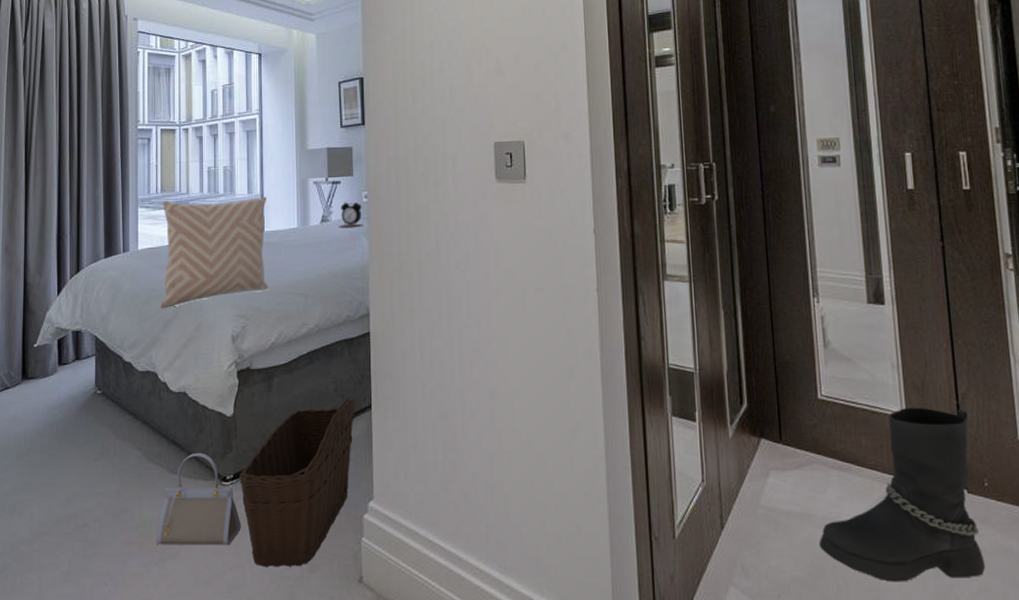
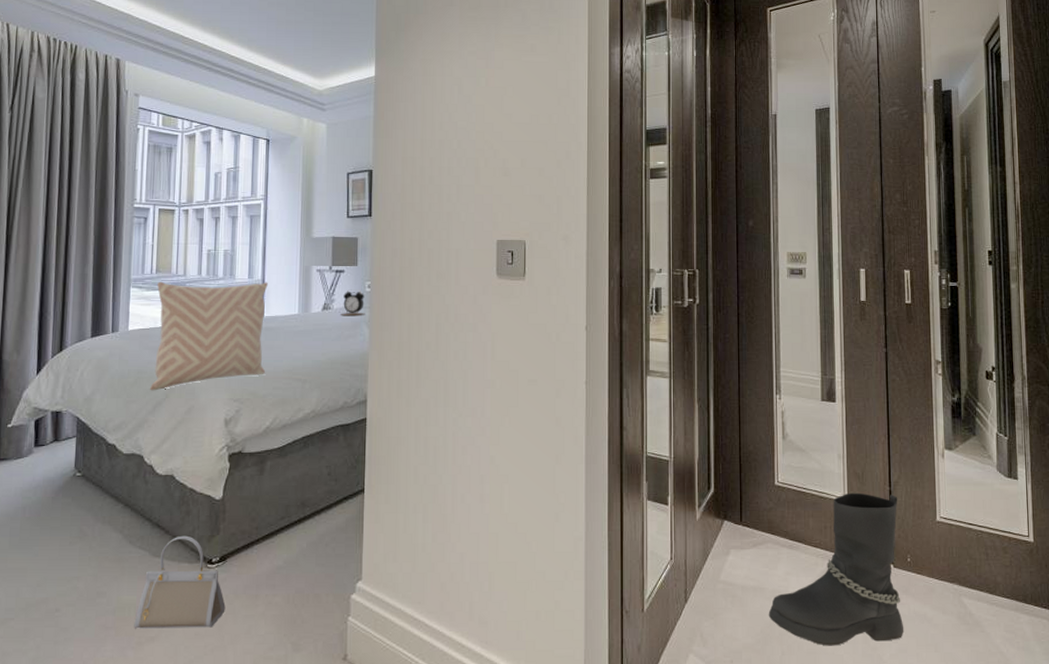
wicker basket: present [240,395,356,568] -> none [226,479,349,649]

